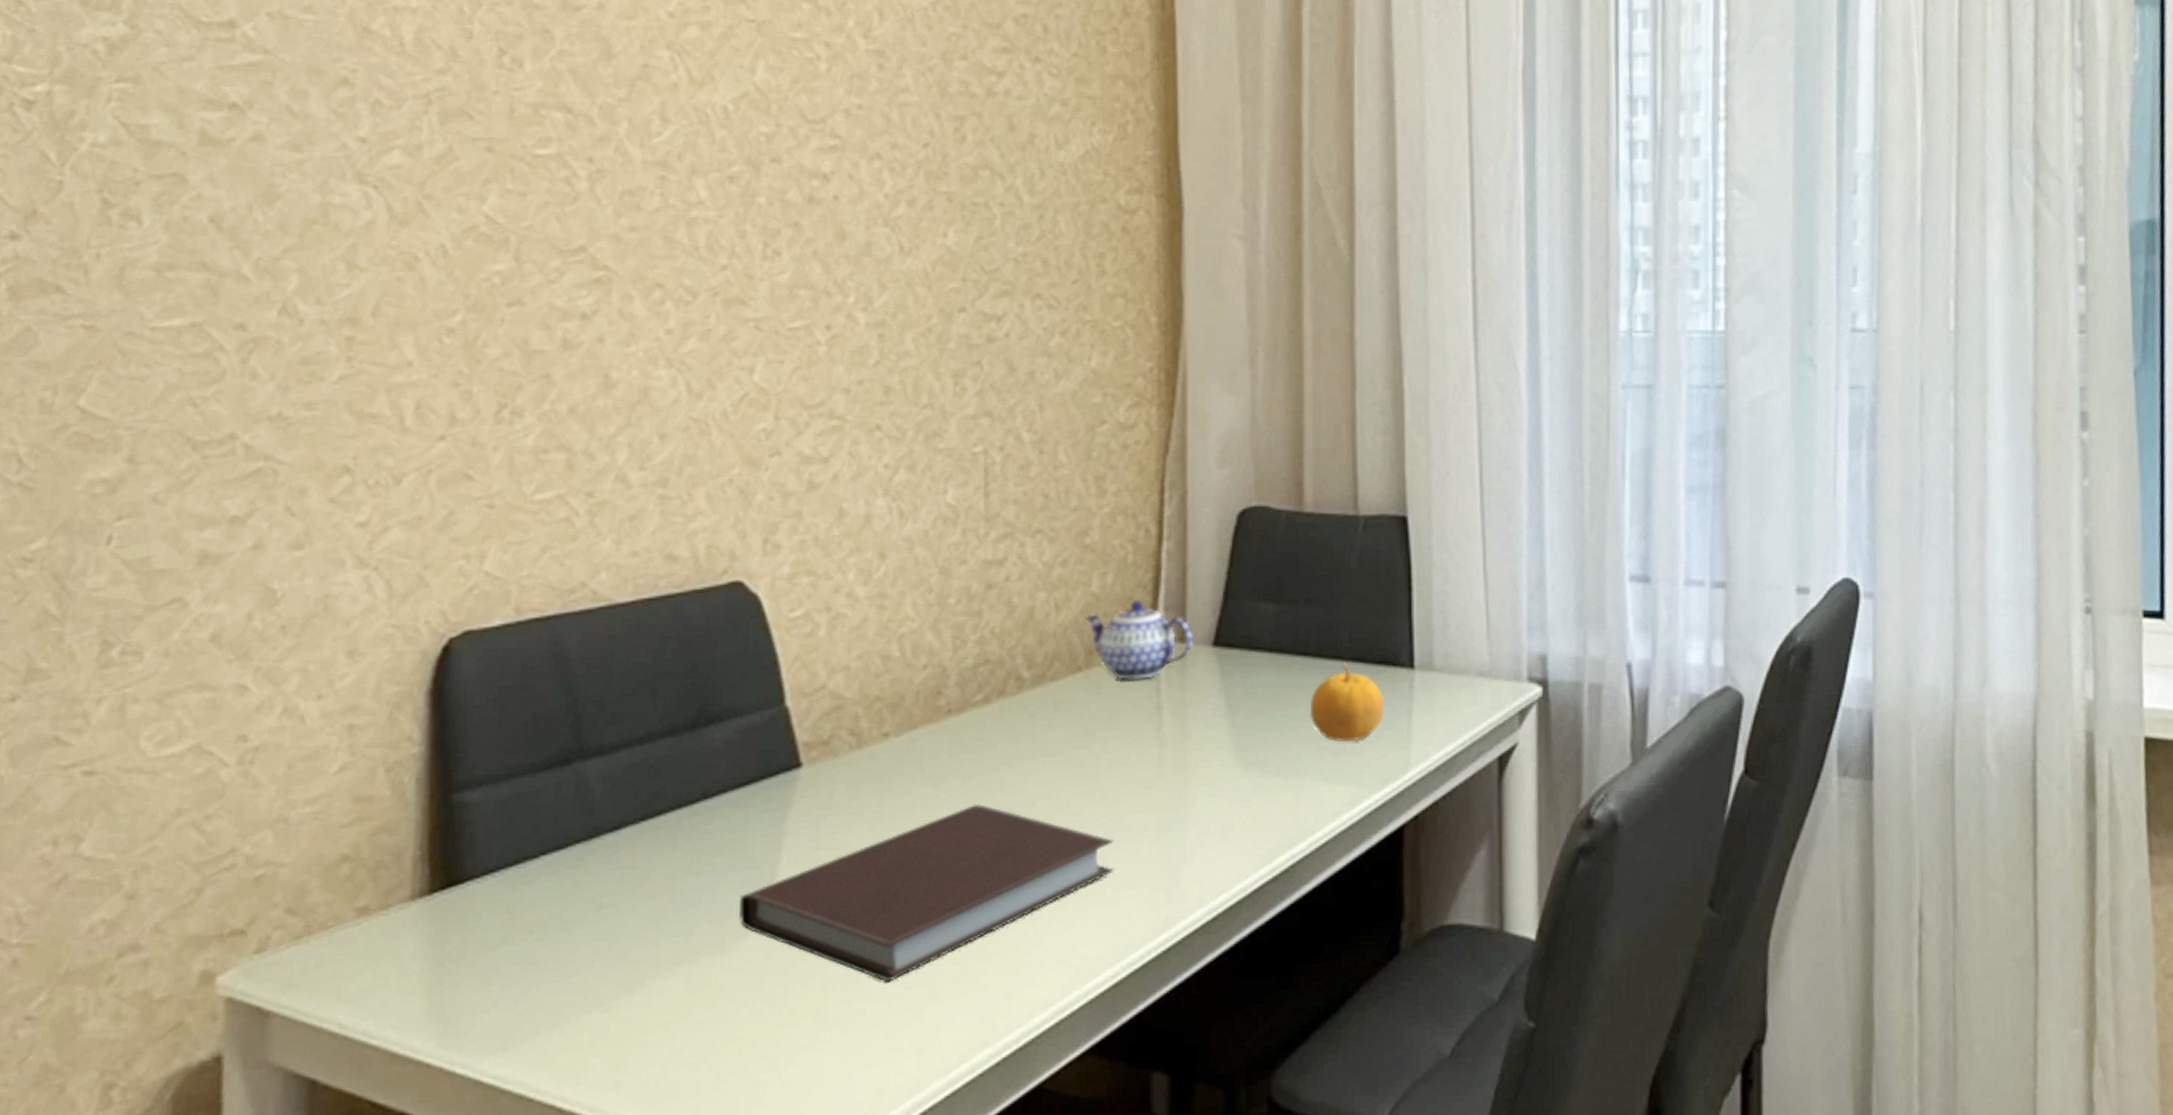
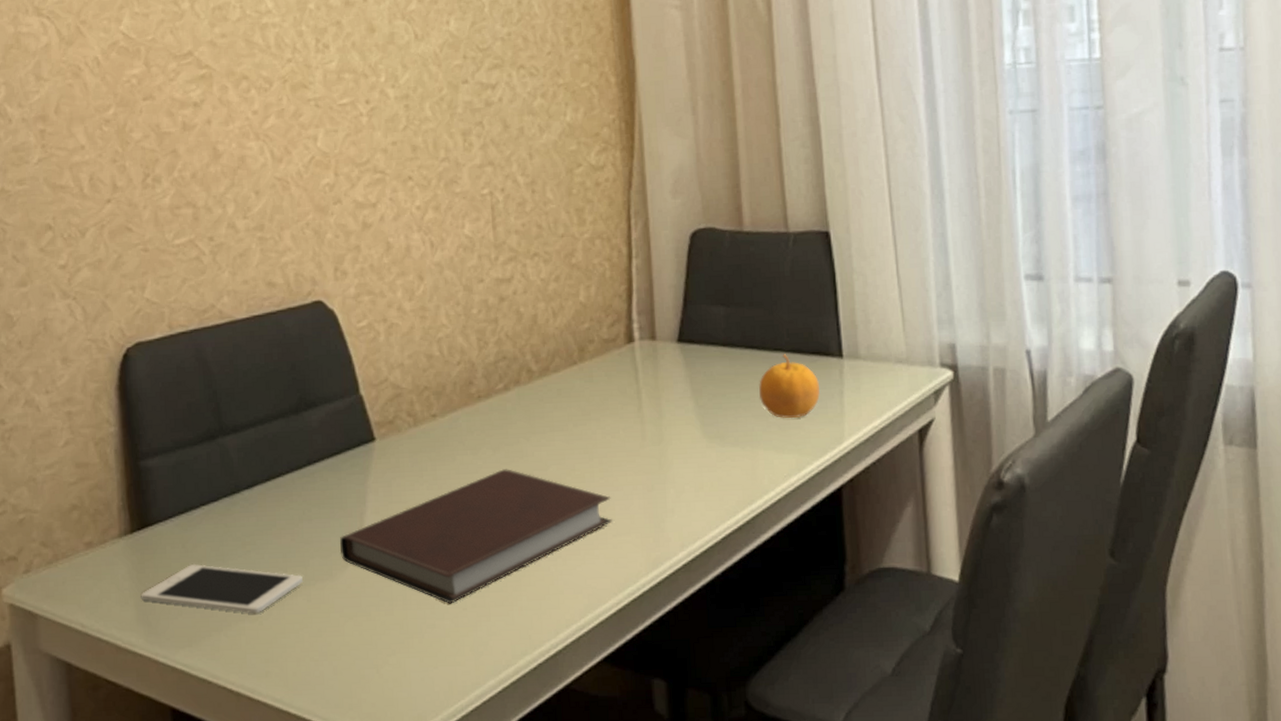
cell phone: none [436,935,683,1003] -> present [141,563,304,614]
teapot: present [1085,599,1194,680] -> none [576,306,662,371]

